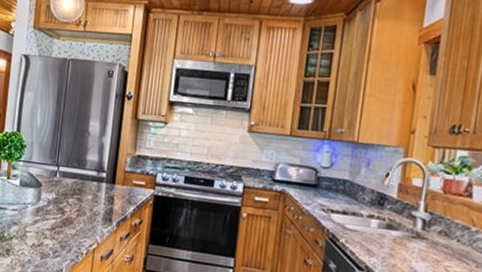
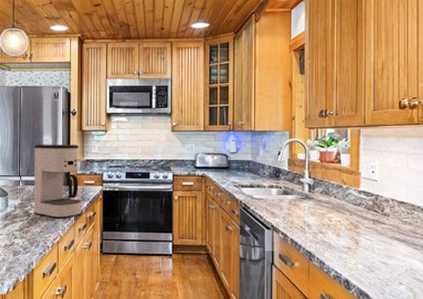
coffee maker: none [69,130,131,223] -> present [34,144,82,219]

